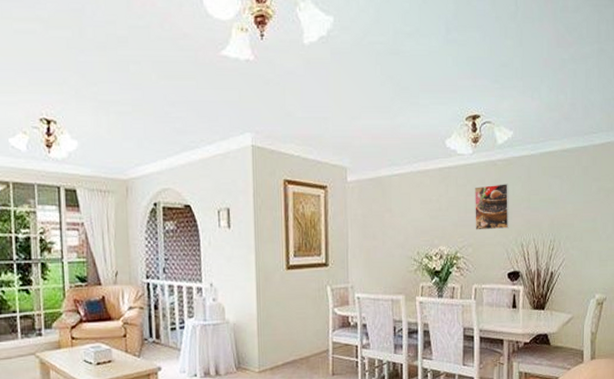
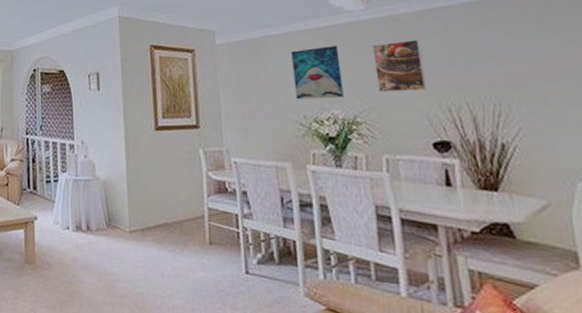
wall art: none [412,186,450,237] -> present [291,45,344,100]

